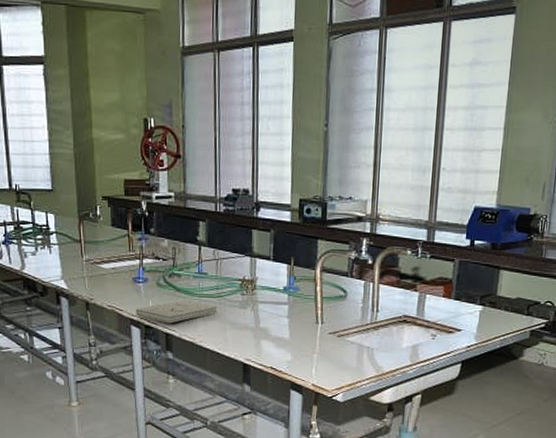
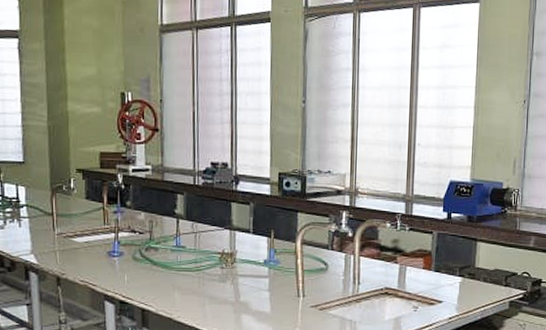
book: present [136,299,218,324] -> none [110,273,197,299]

